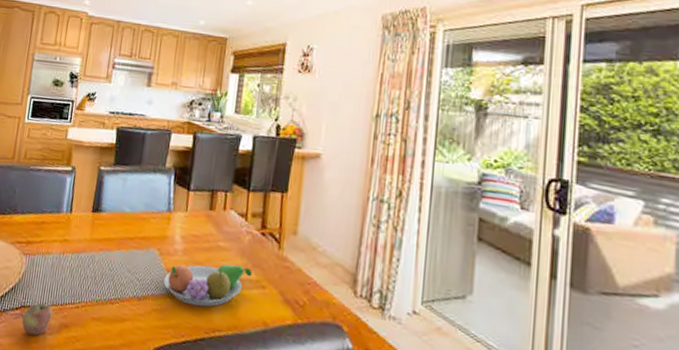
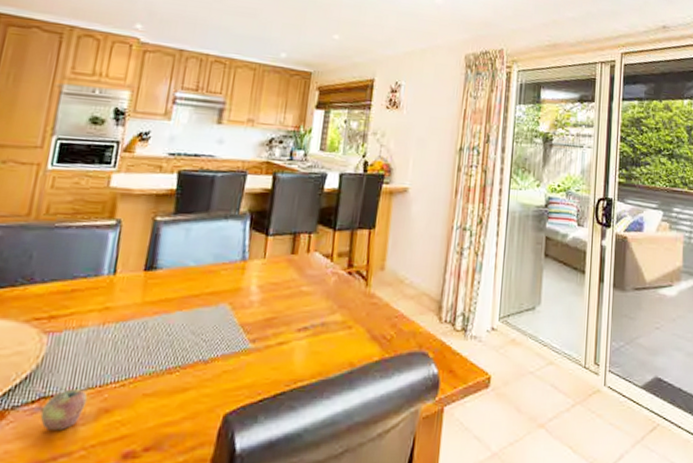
fruit bowl: present [164,263,252,307] -> none [236,308,338,359]

